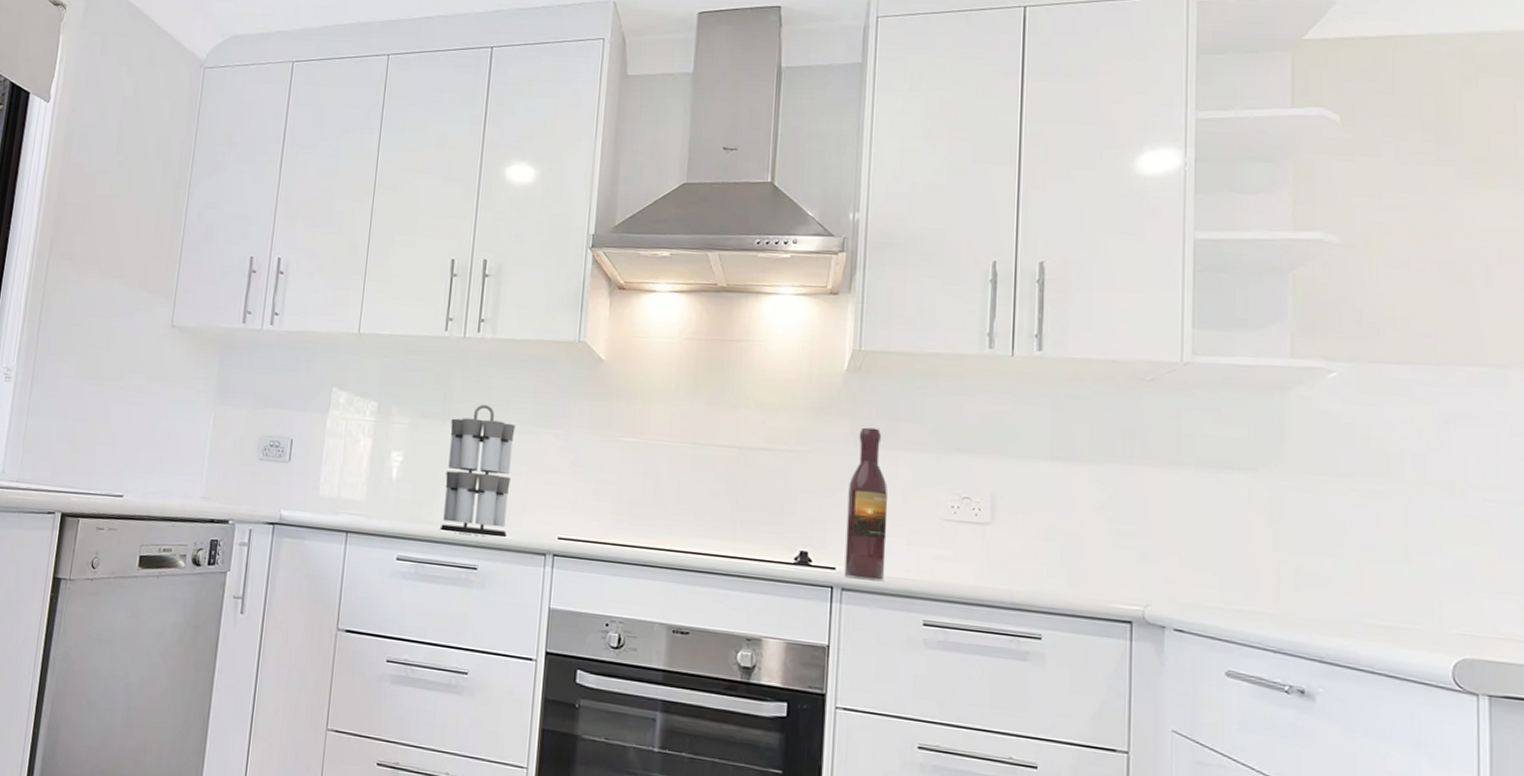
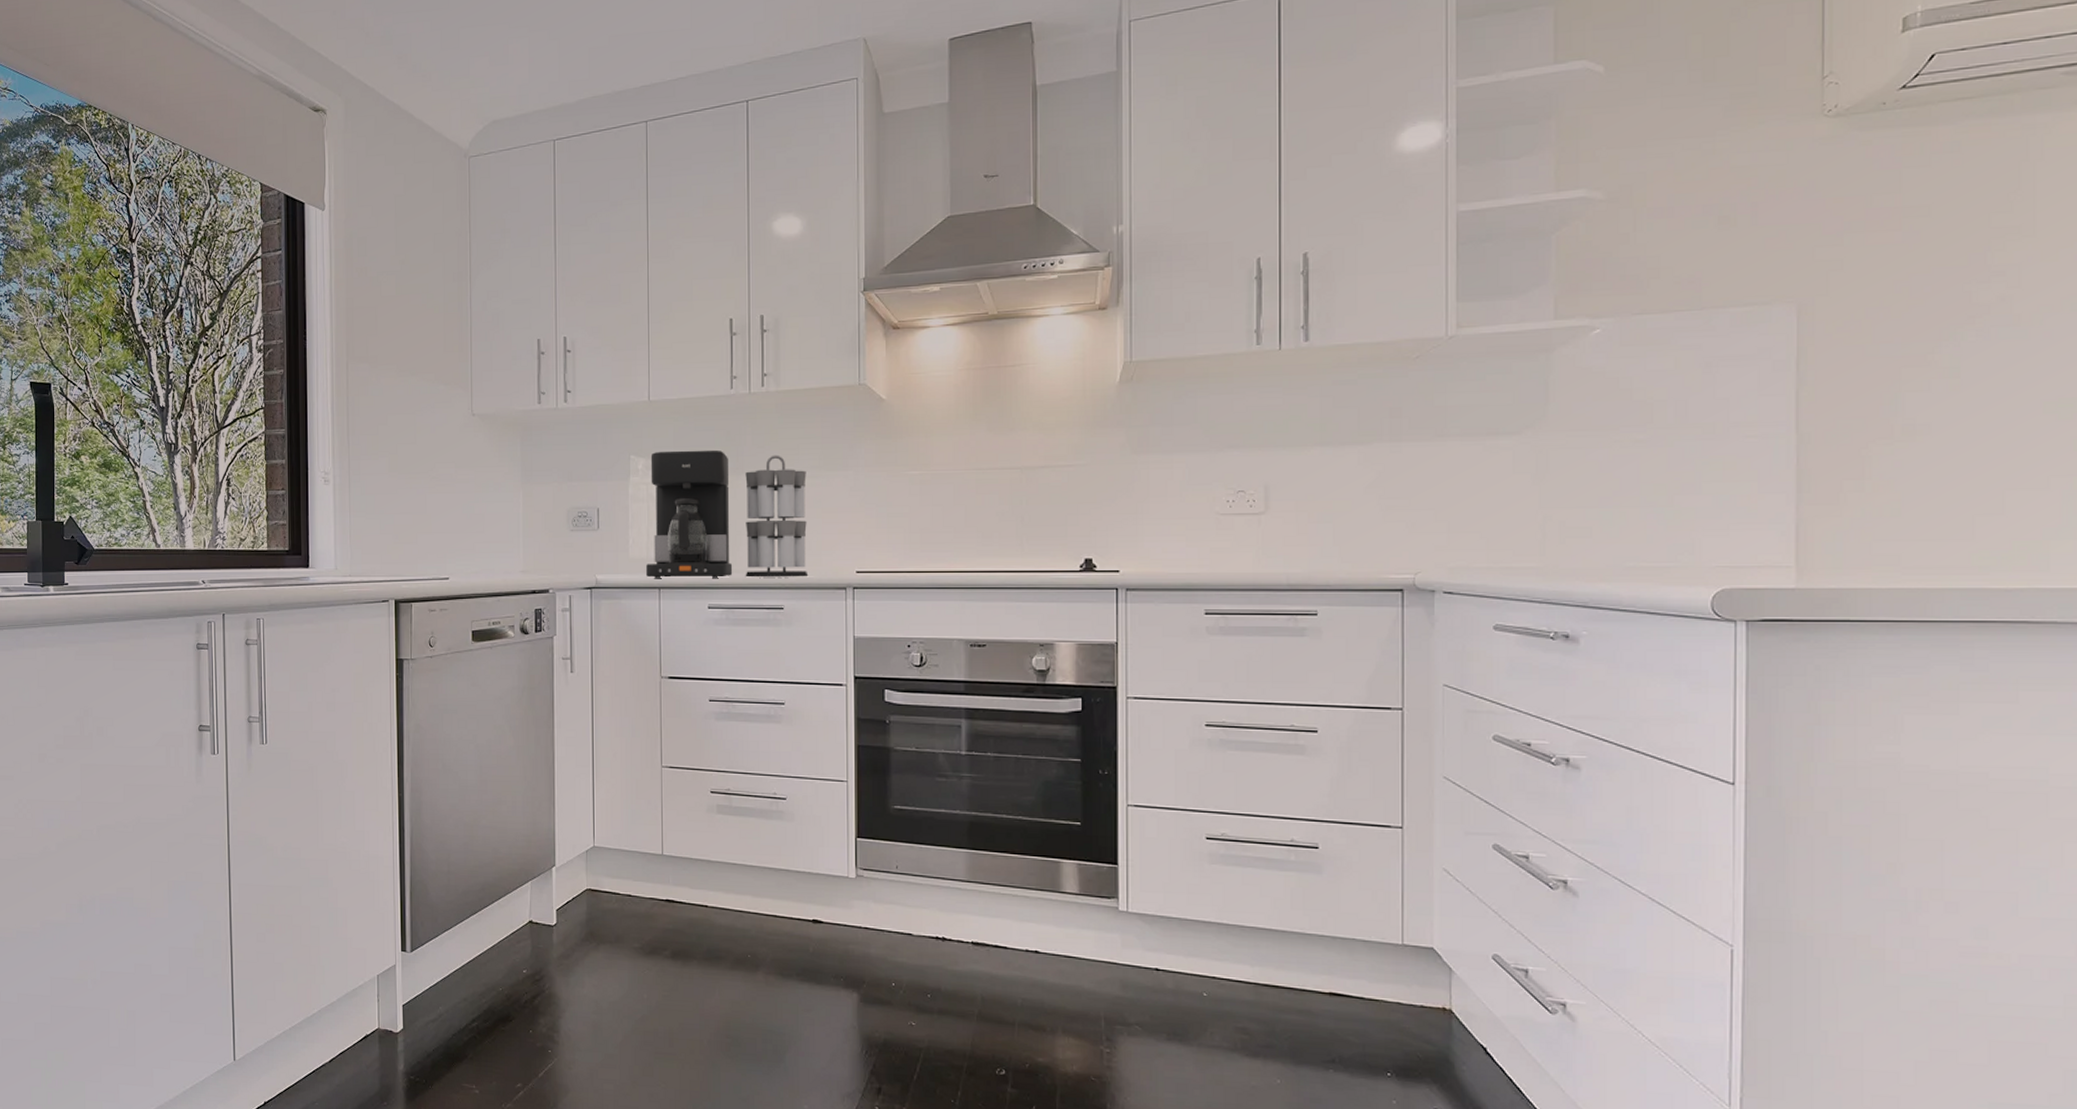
coffee maker: none [333,386,435,529] -> present [645,449,733,579]
wine bottle: present [844,427,888,581] -> none [1127,435,1166,577]

